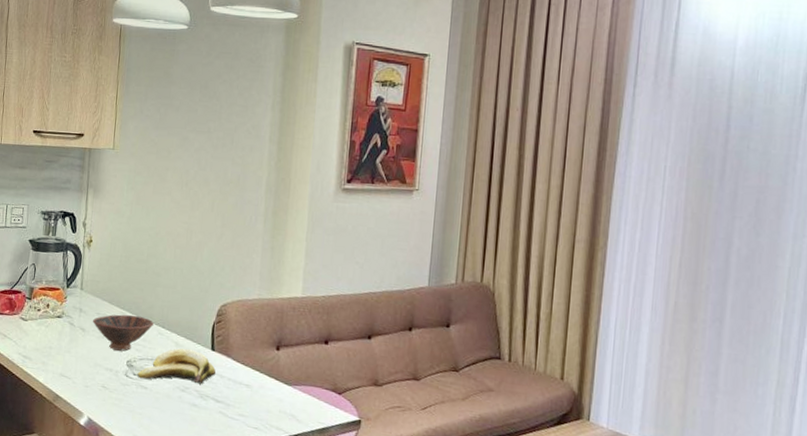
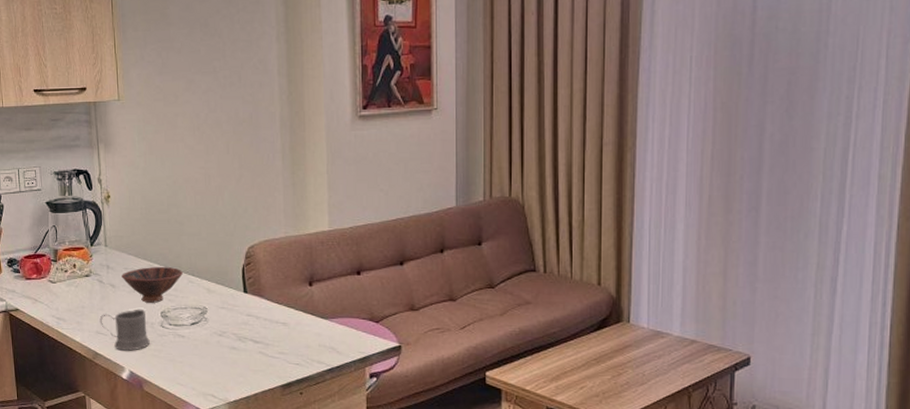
mug: none [65,355,112,397] -> present [99,309,150,351]
banana: present [137,348,216,385] -> none [173,293,251,328]

